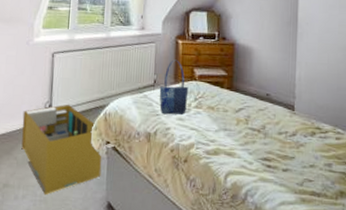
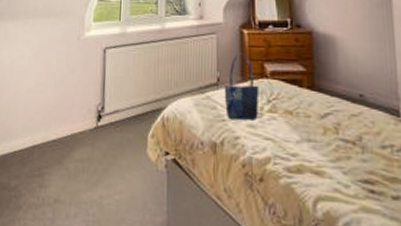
storage bin: present [21,104,103,195] -> none [73,106,161,215]

